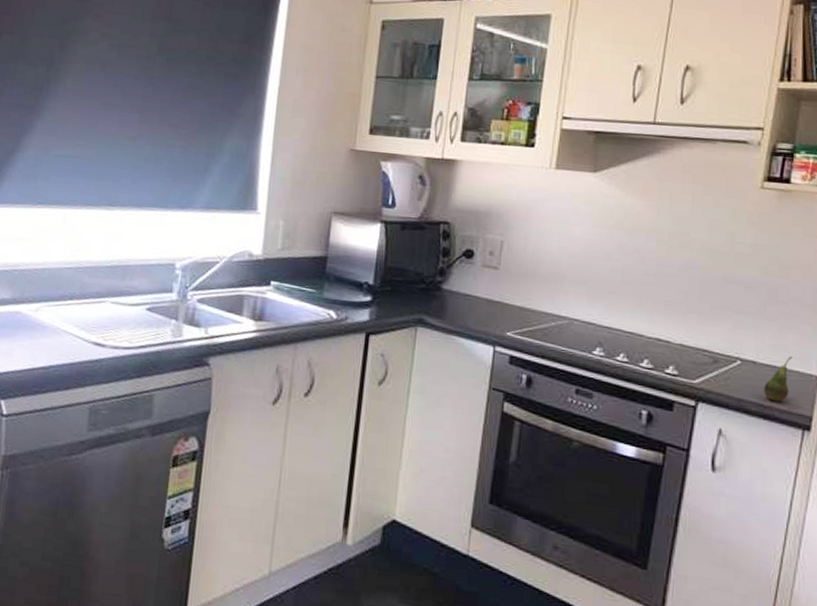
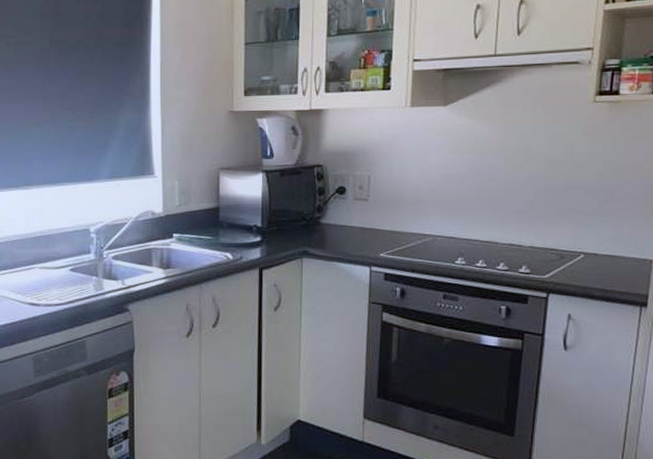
fruit: present [764,357,792,402] -> none [605,246,629,286]

